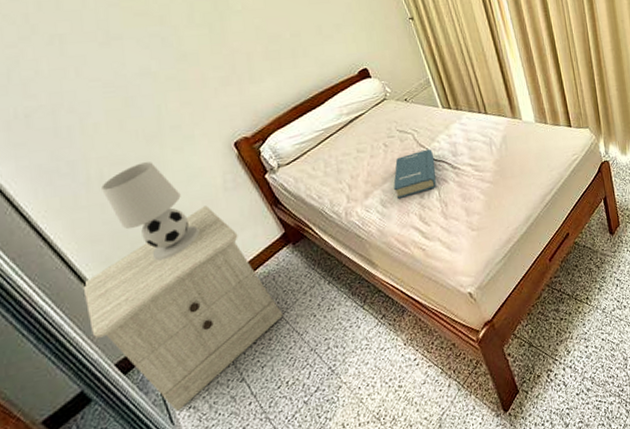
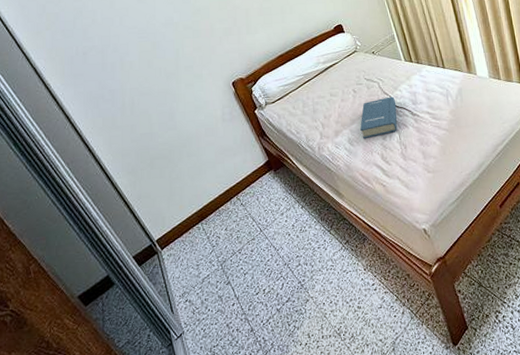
nightstand: present [82,205,283,412] -> none [114,132,263,303]
table lamp: present [101,162,200,261] -> none [132,94,202,175]

